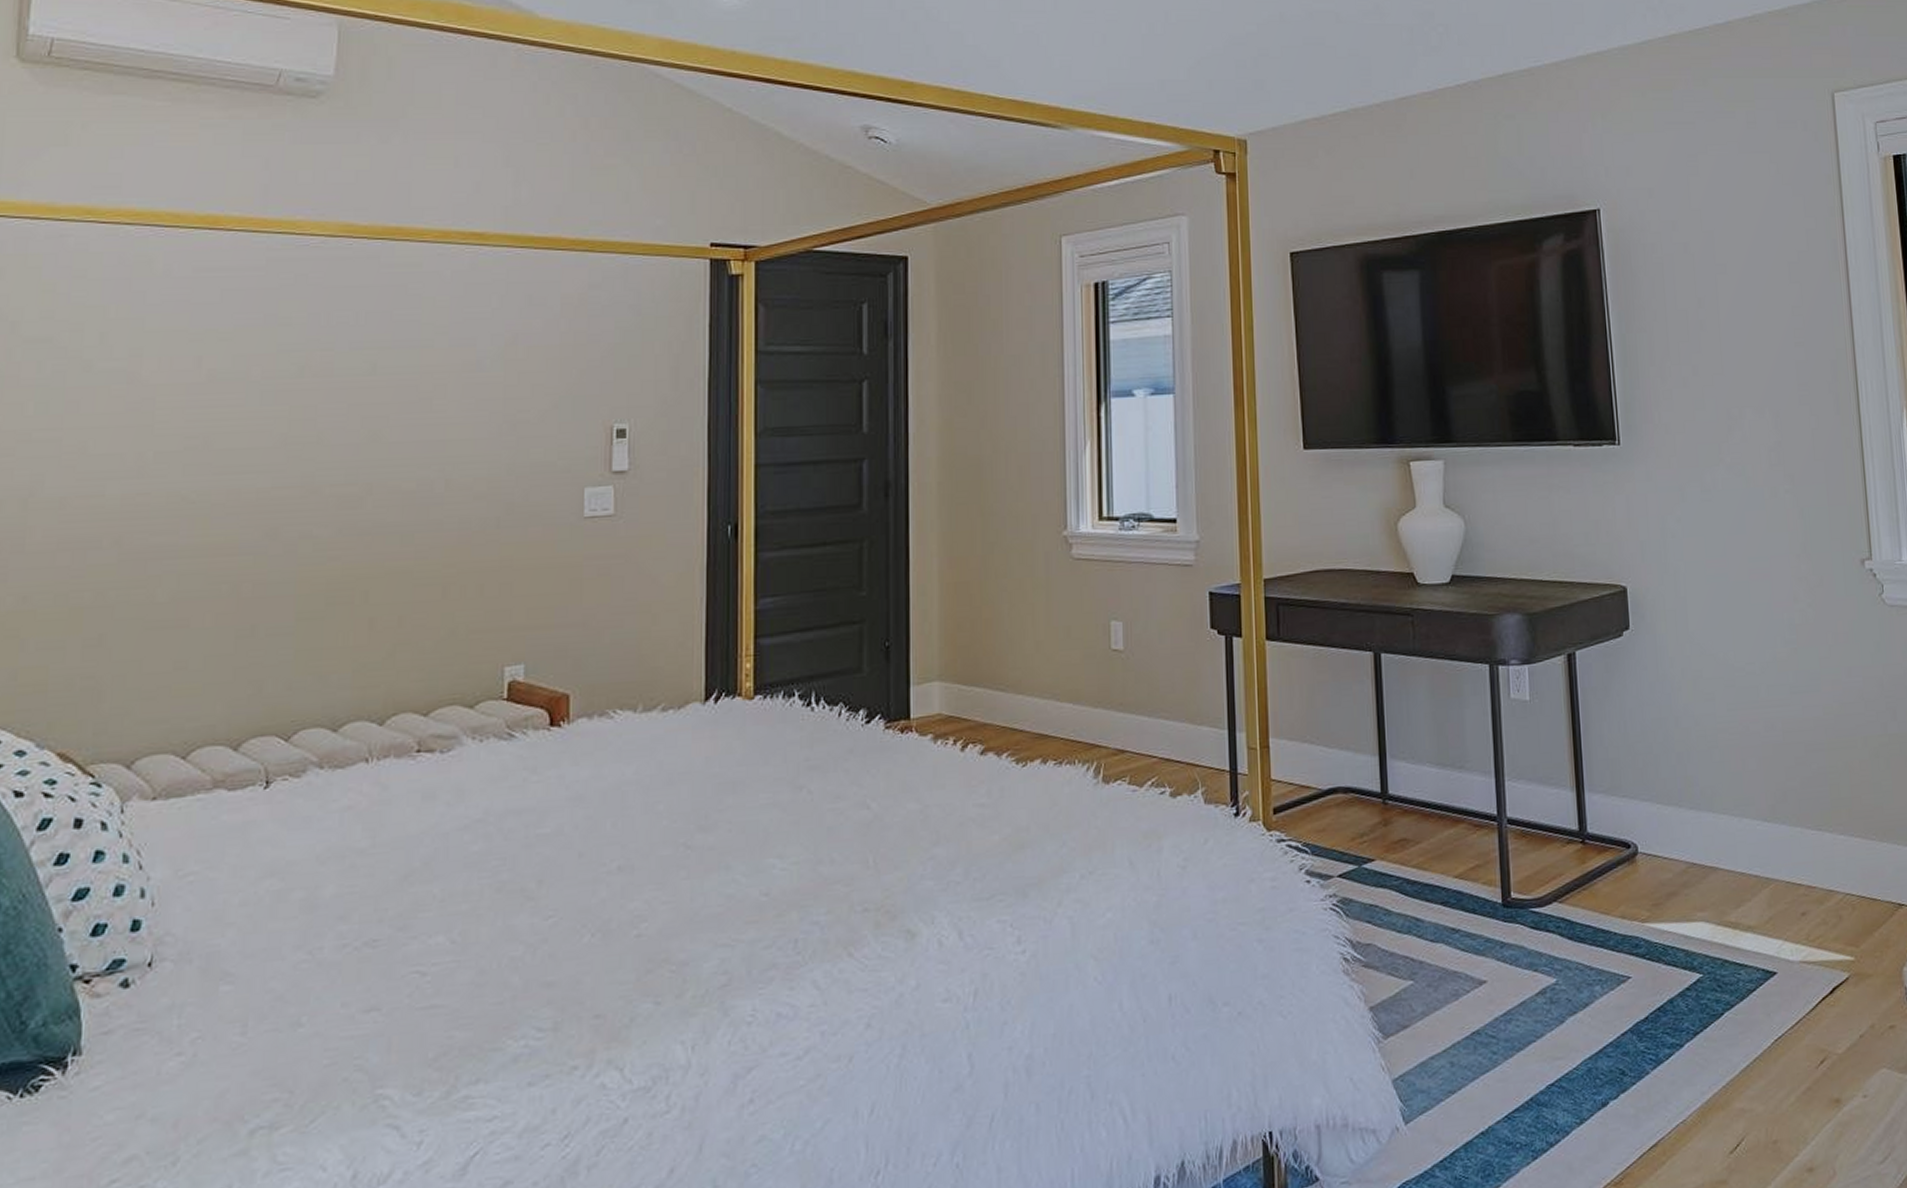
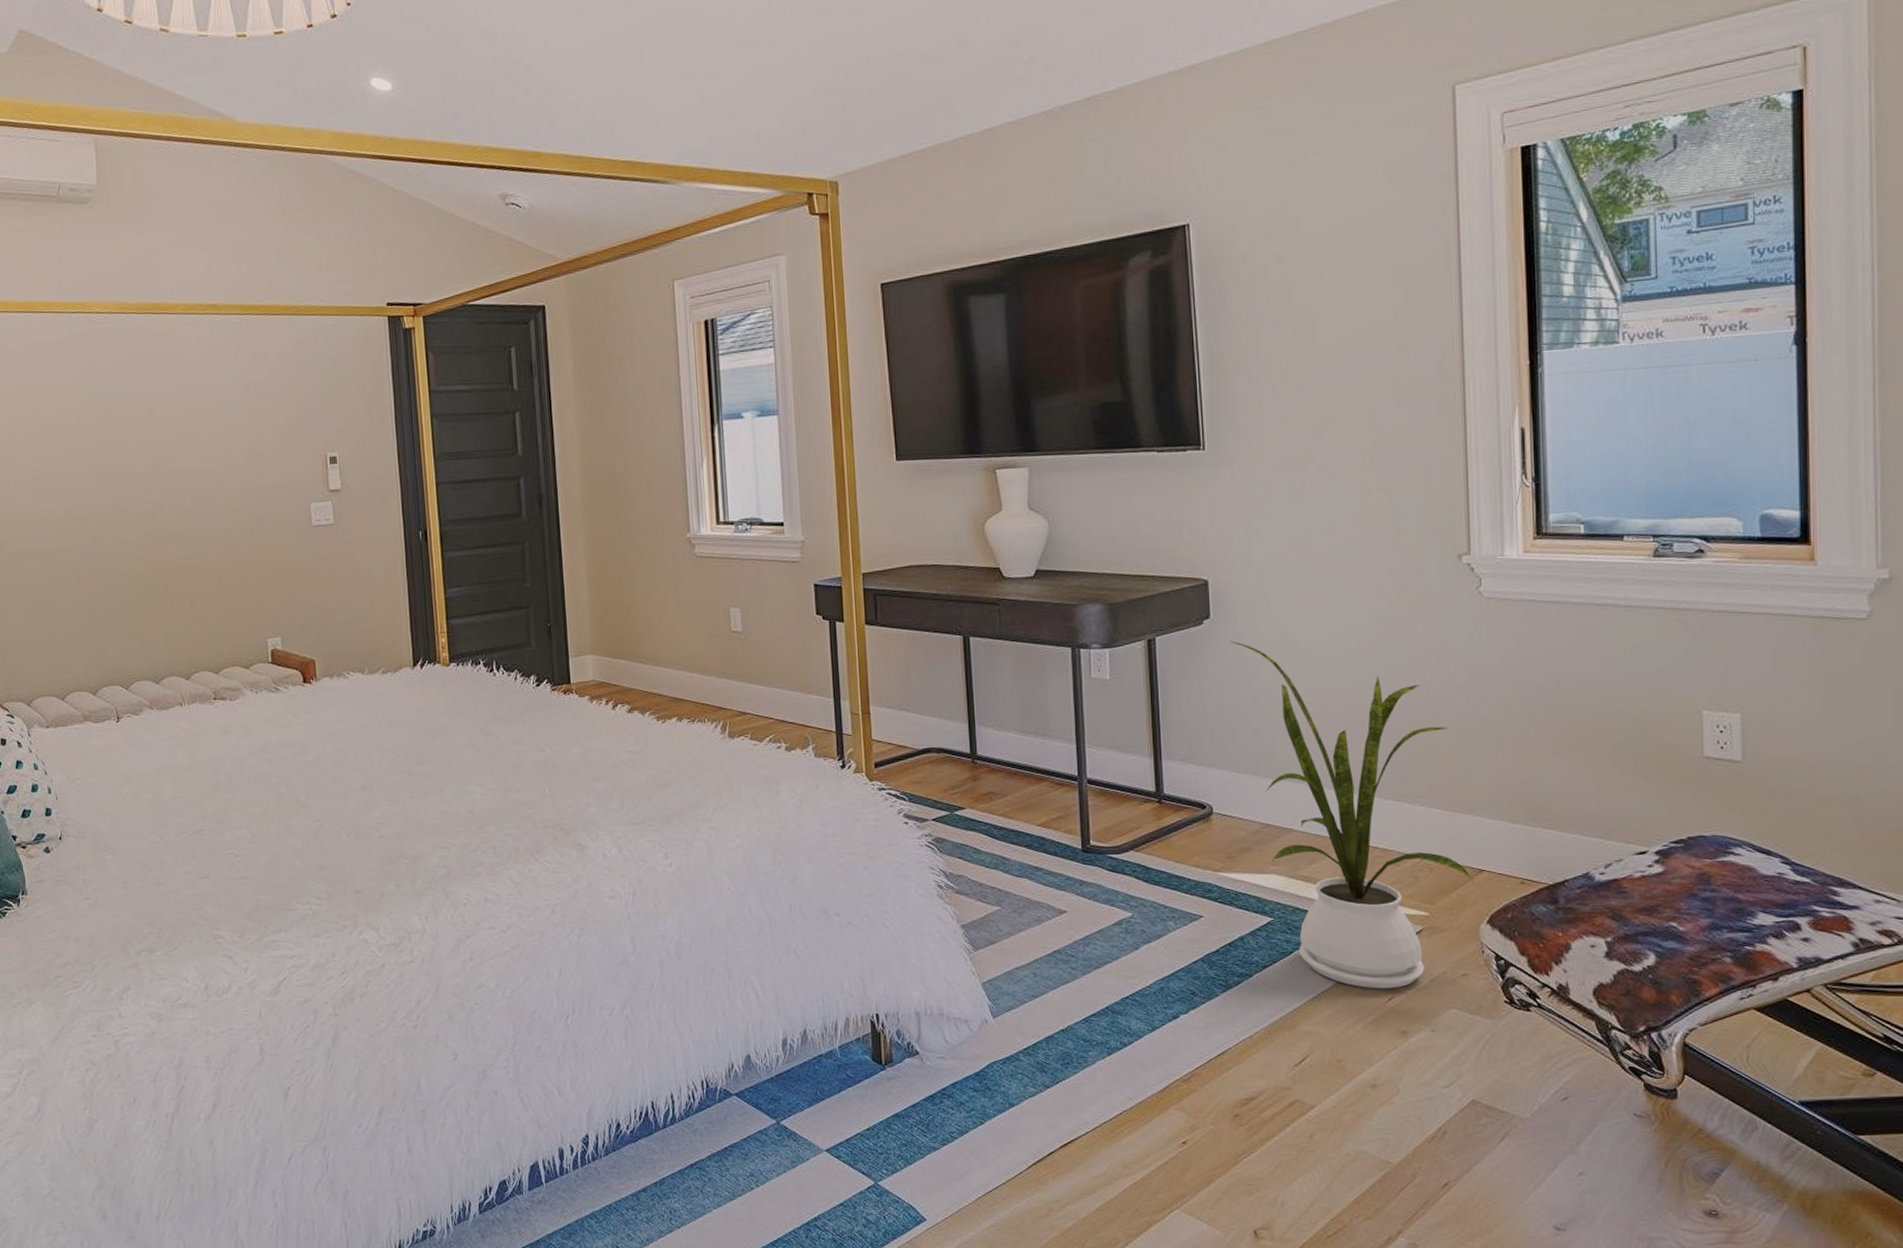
house plant: none [1649,654,1896,1052] -> present [1229,640,1475,989]

